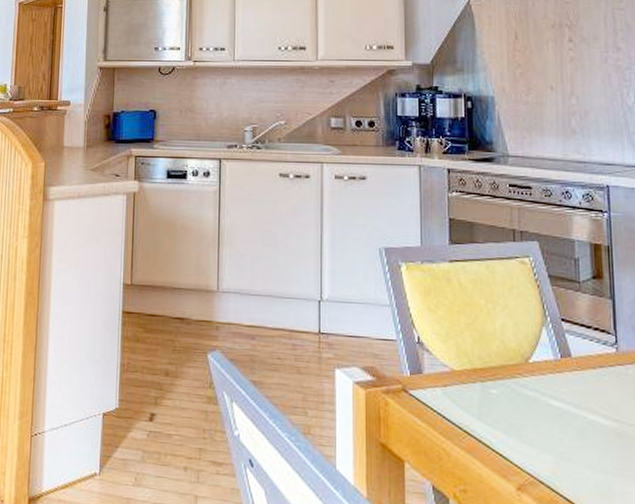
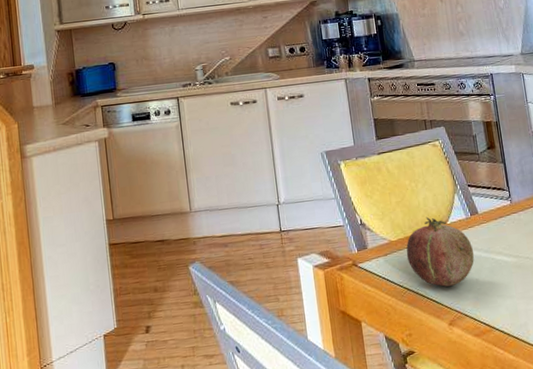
fruit: none [471,348,561,441] -> present [406,216,474,287]

